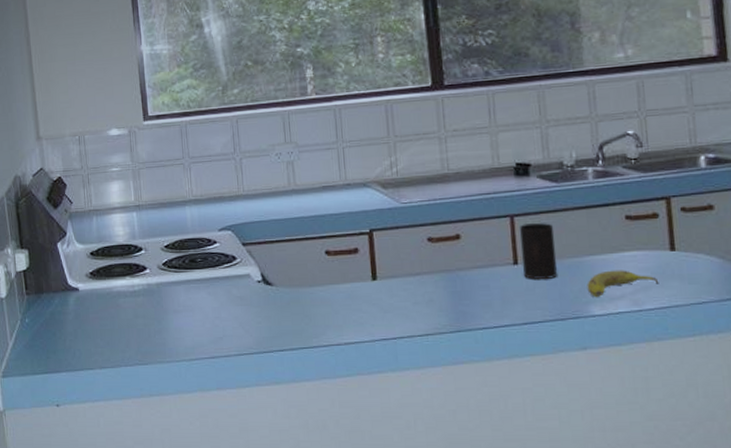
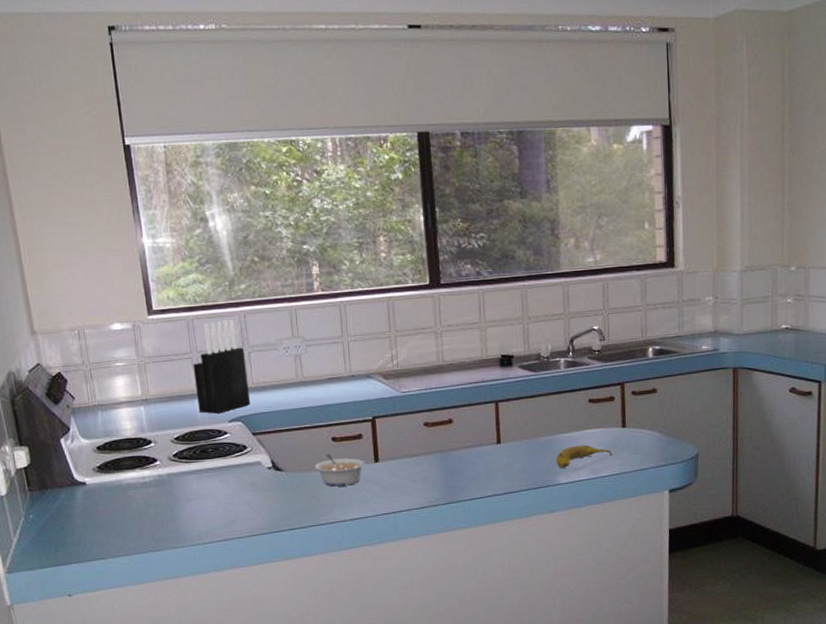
knife block: none [184,125,240,222] -> present [193,320,250,414]
legume: none [306,268,362,306] -> present [314,453,365,487]
cup: present [520,223,558,279] -> none [503,407,533,456]

